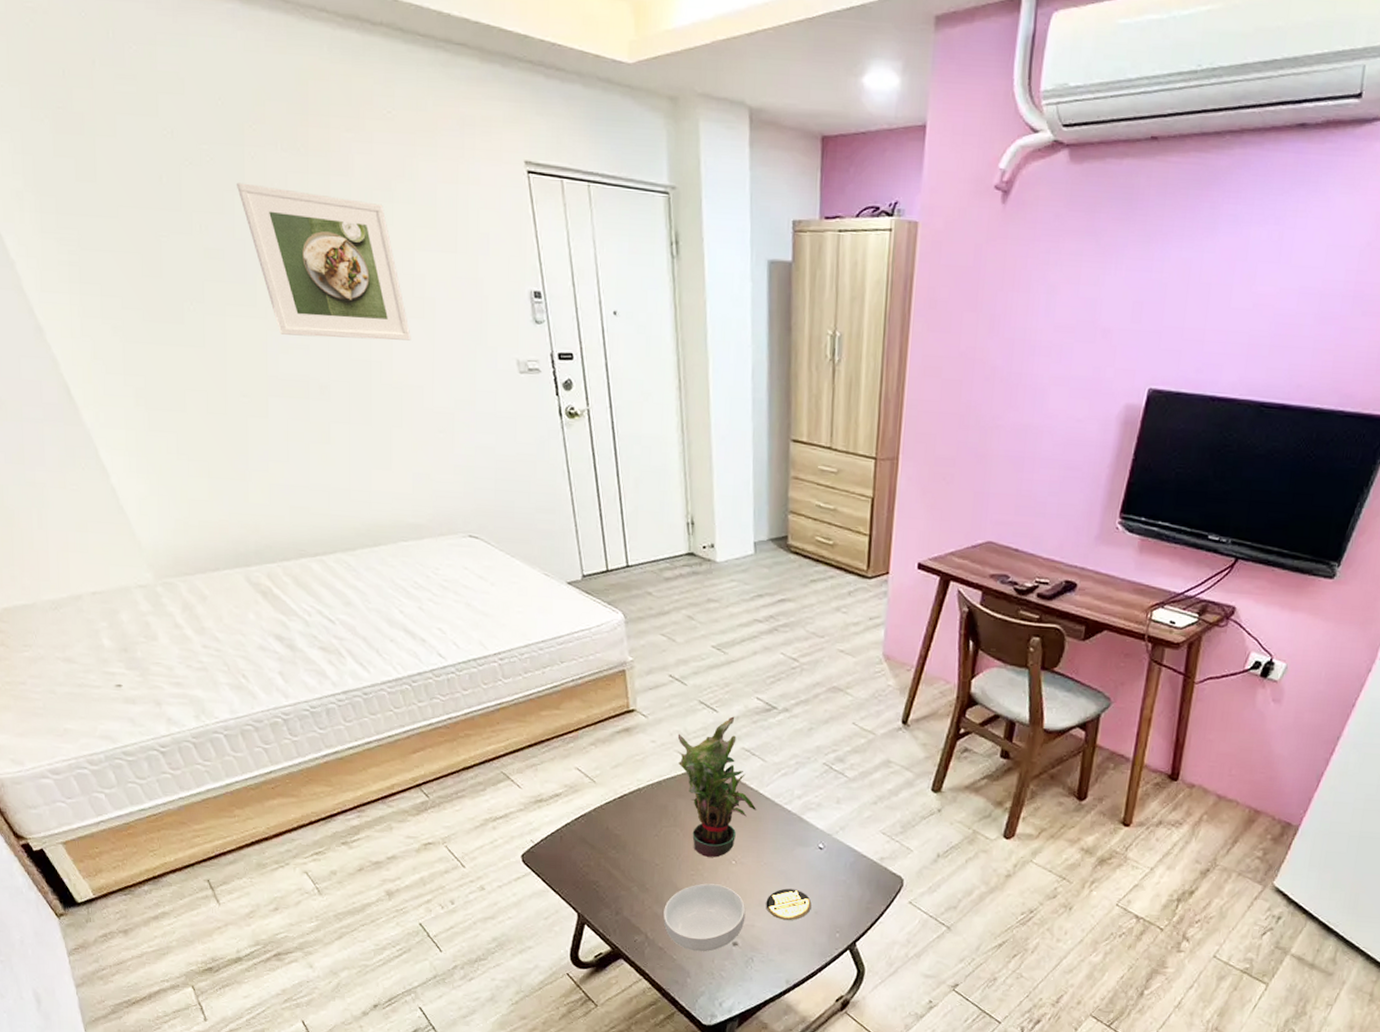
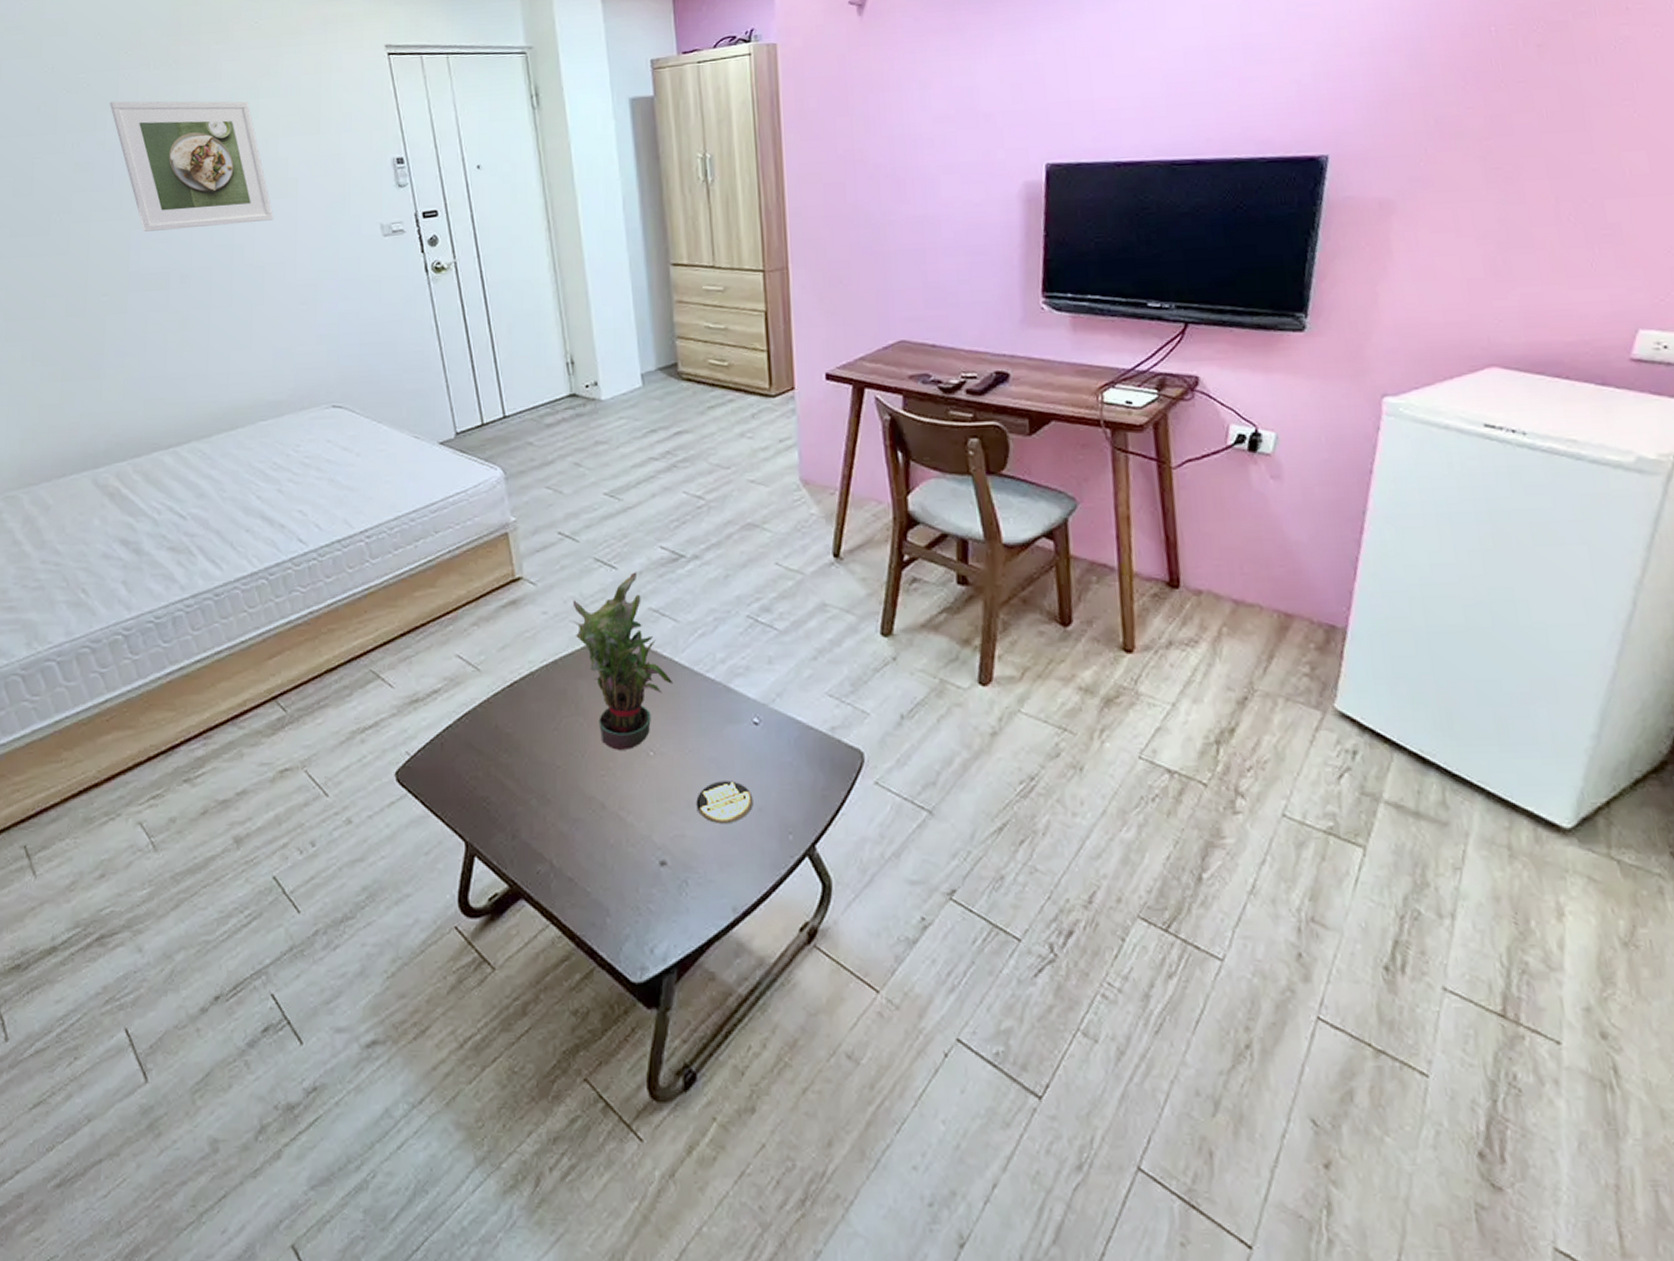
cereal bowl: present [663,883,746,952] -> none [571,784,673,879]

